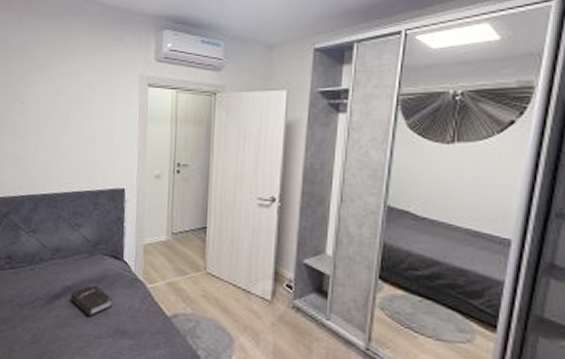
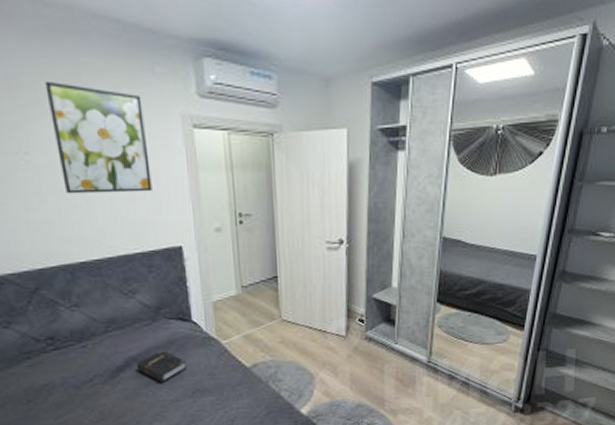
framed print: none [42,49,111,139] -> present [44,81,153,194]

